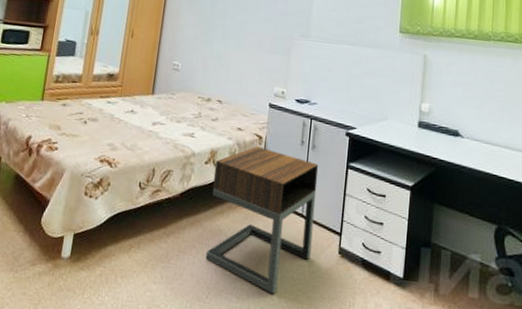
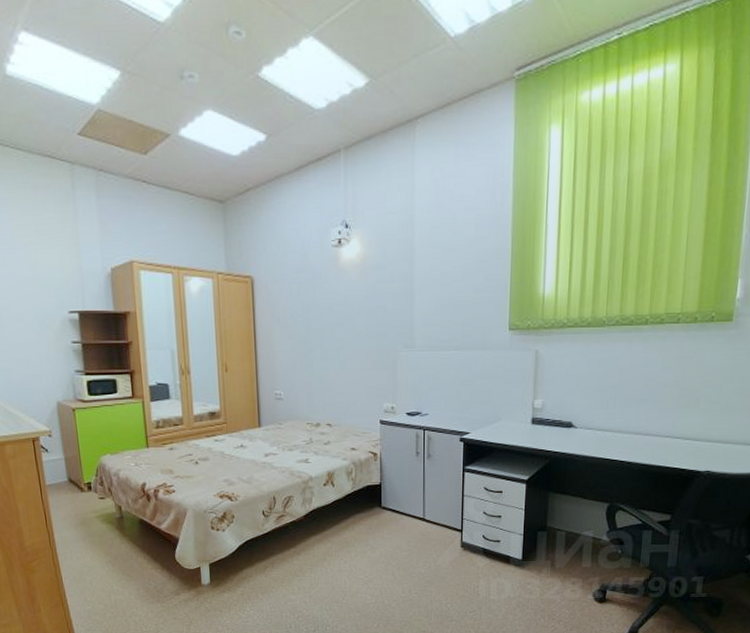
nightstand: present [205,146,318,295] -> none [333,462,436,589]

